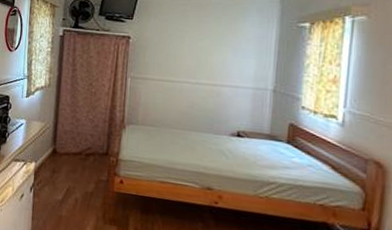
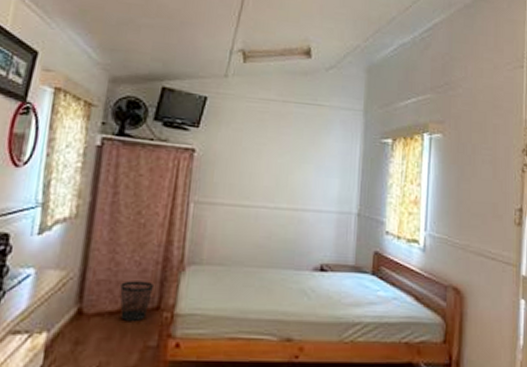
wastebasket: none [80,132,103,162] -> present [120,281,153,322]

